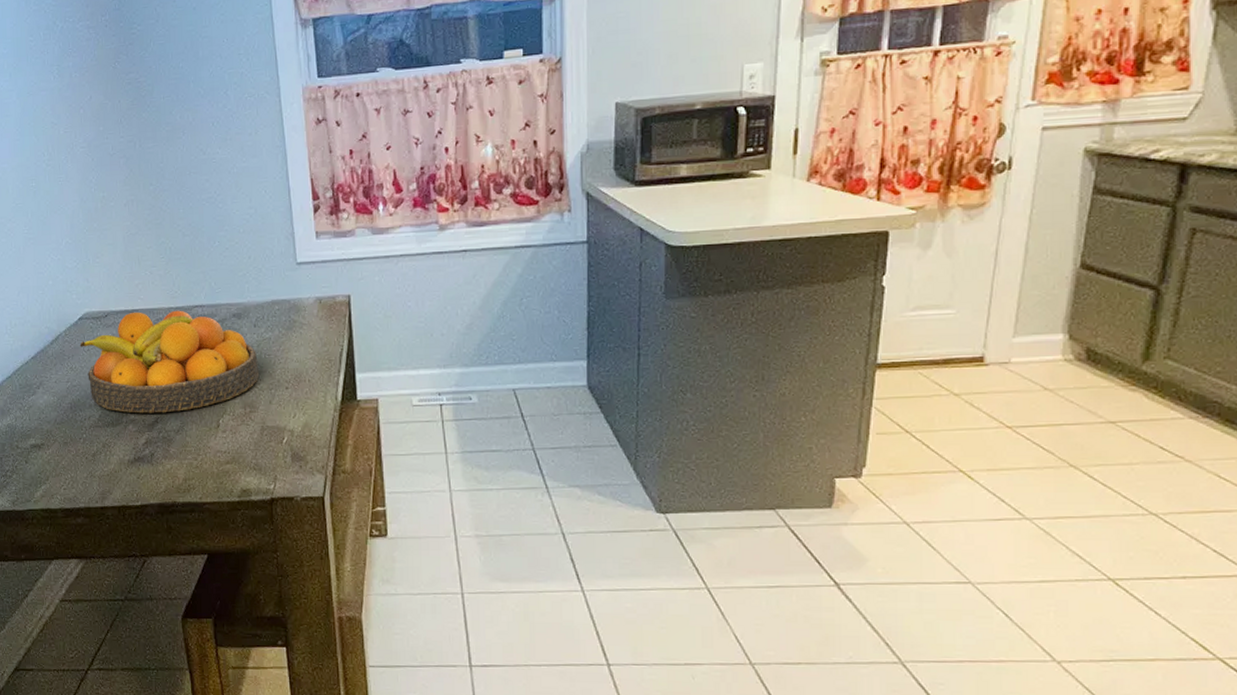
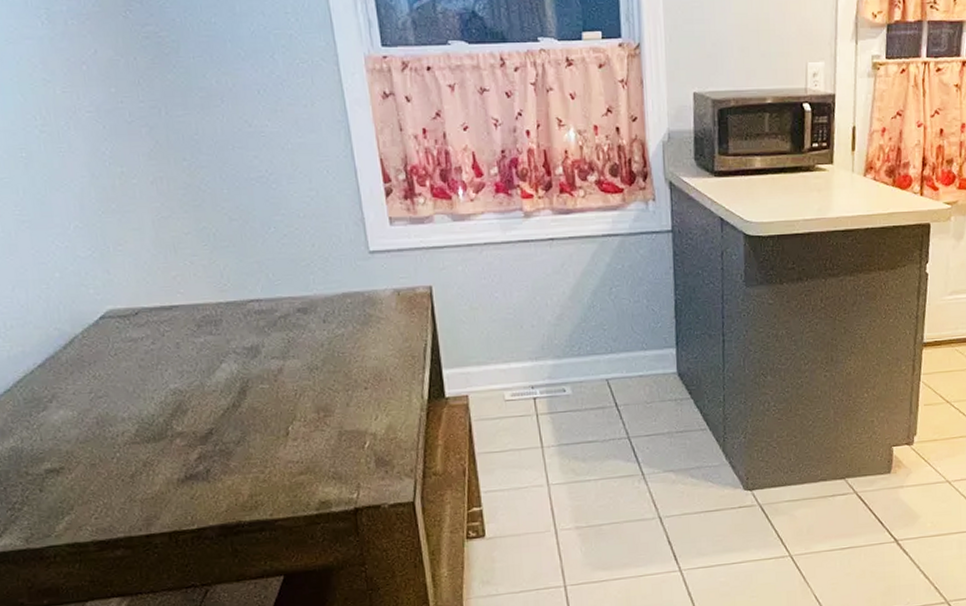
fruit bowl: present [79,310,260,414] -> none [103,305,333,425]

